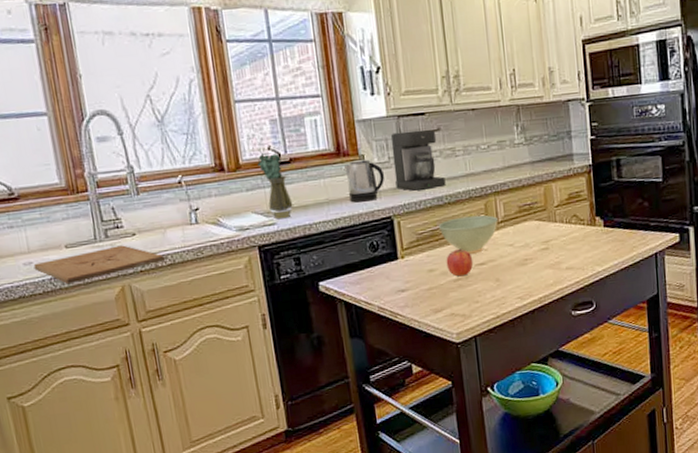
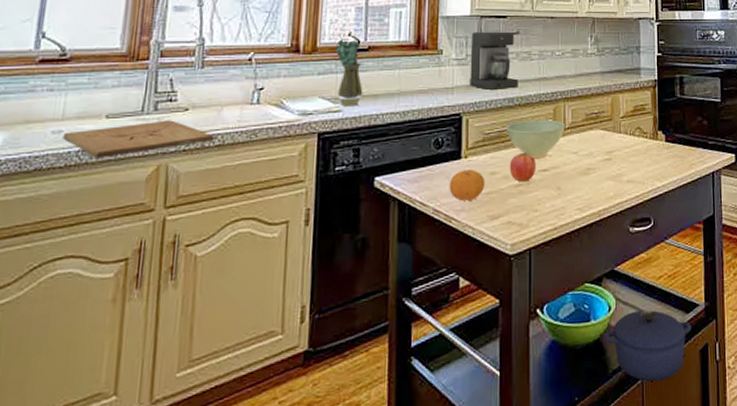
kettle: present [344,160,385,203] -> none [421,55,460,96]
fruit: none [389,268,425,298] -> present [449,168,486,201]
cooking pot: none [553,383,638,443] -> present [604,309,691,383]

